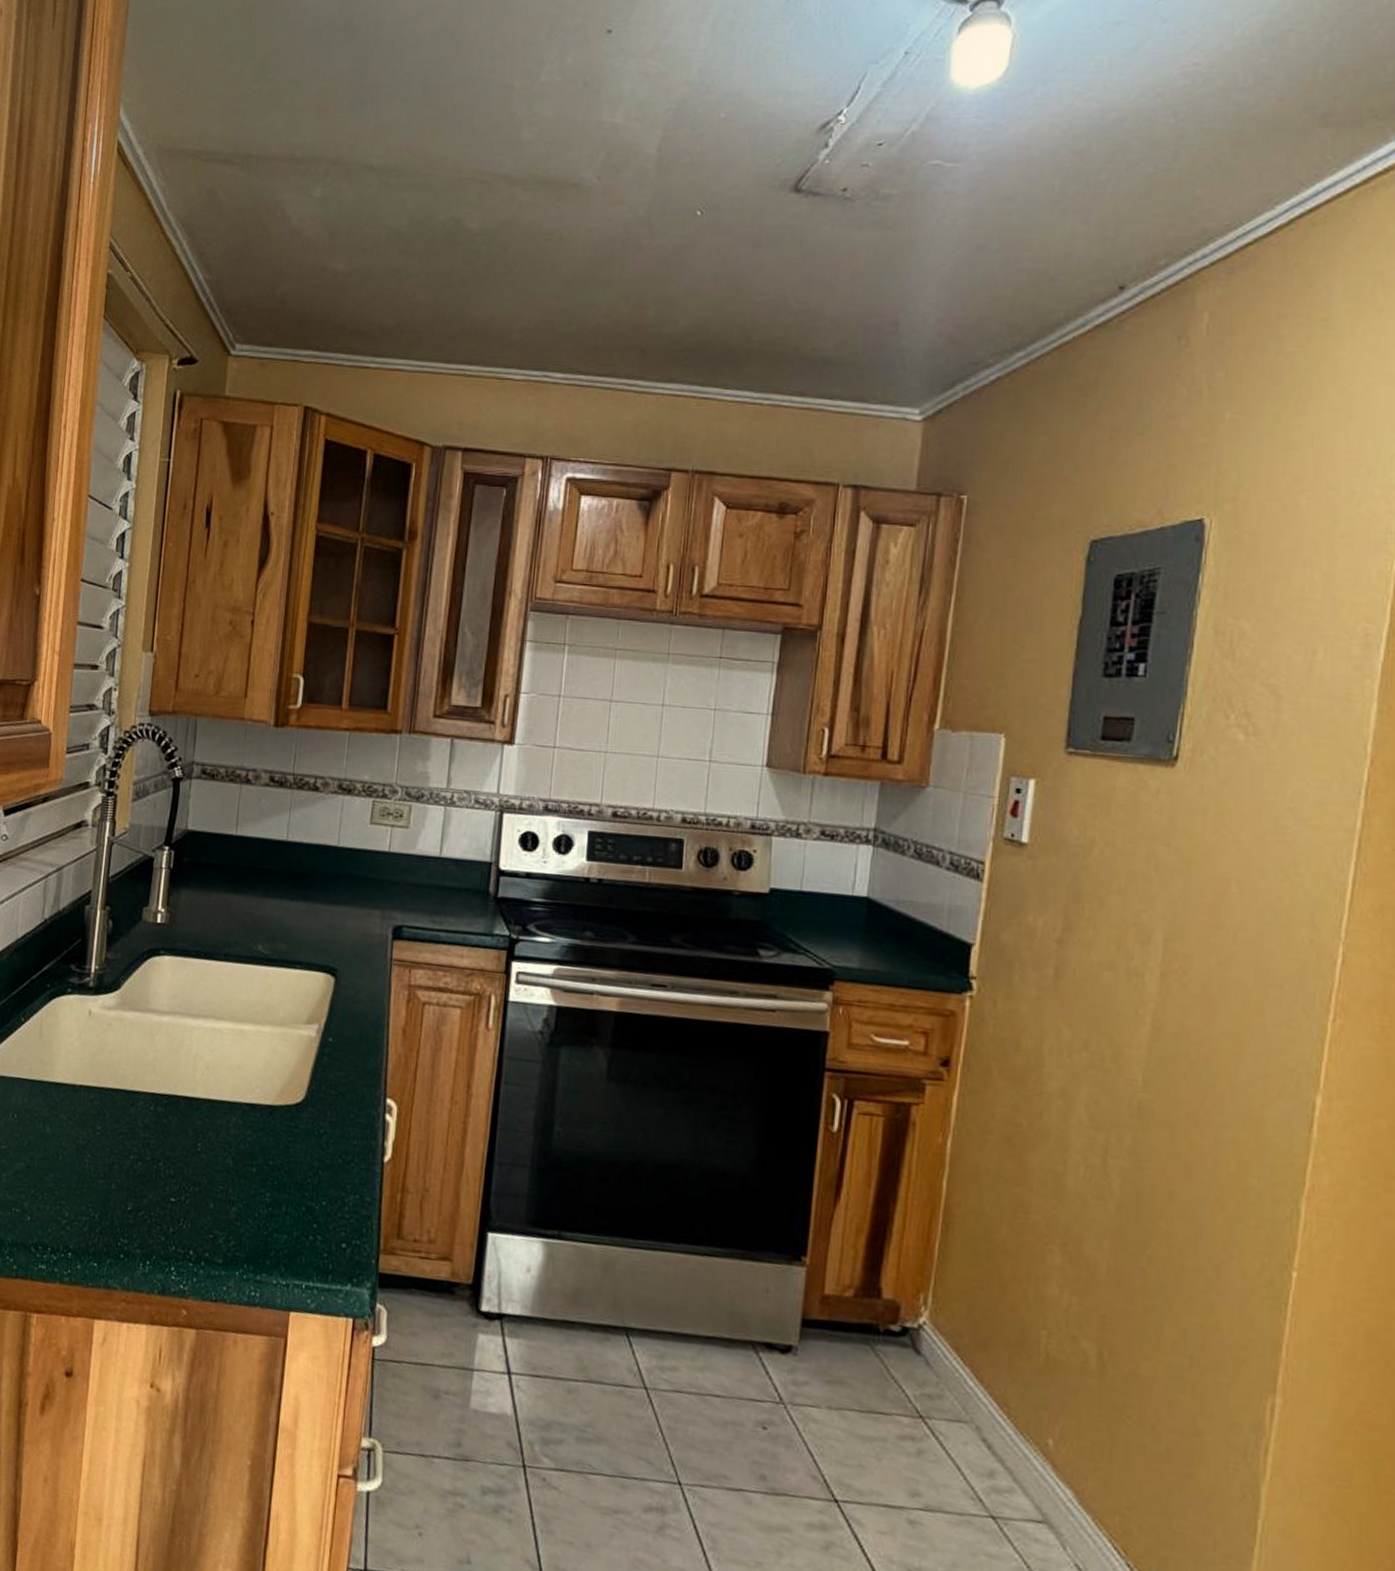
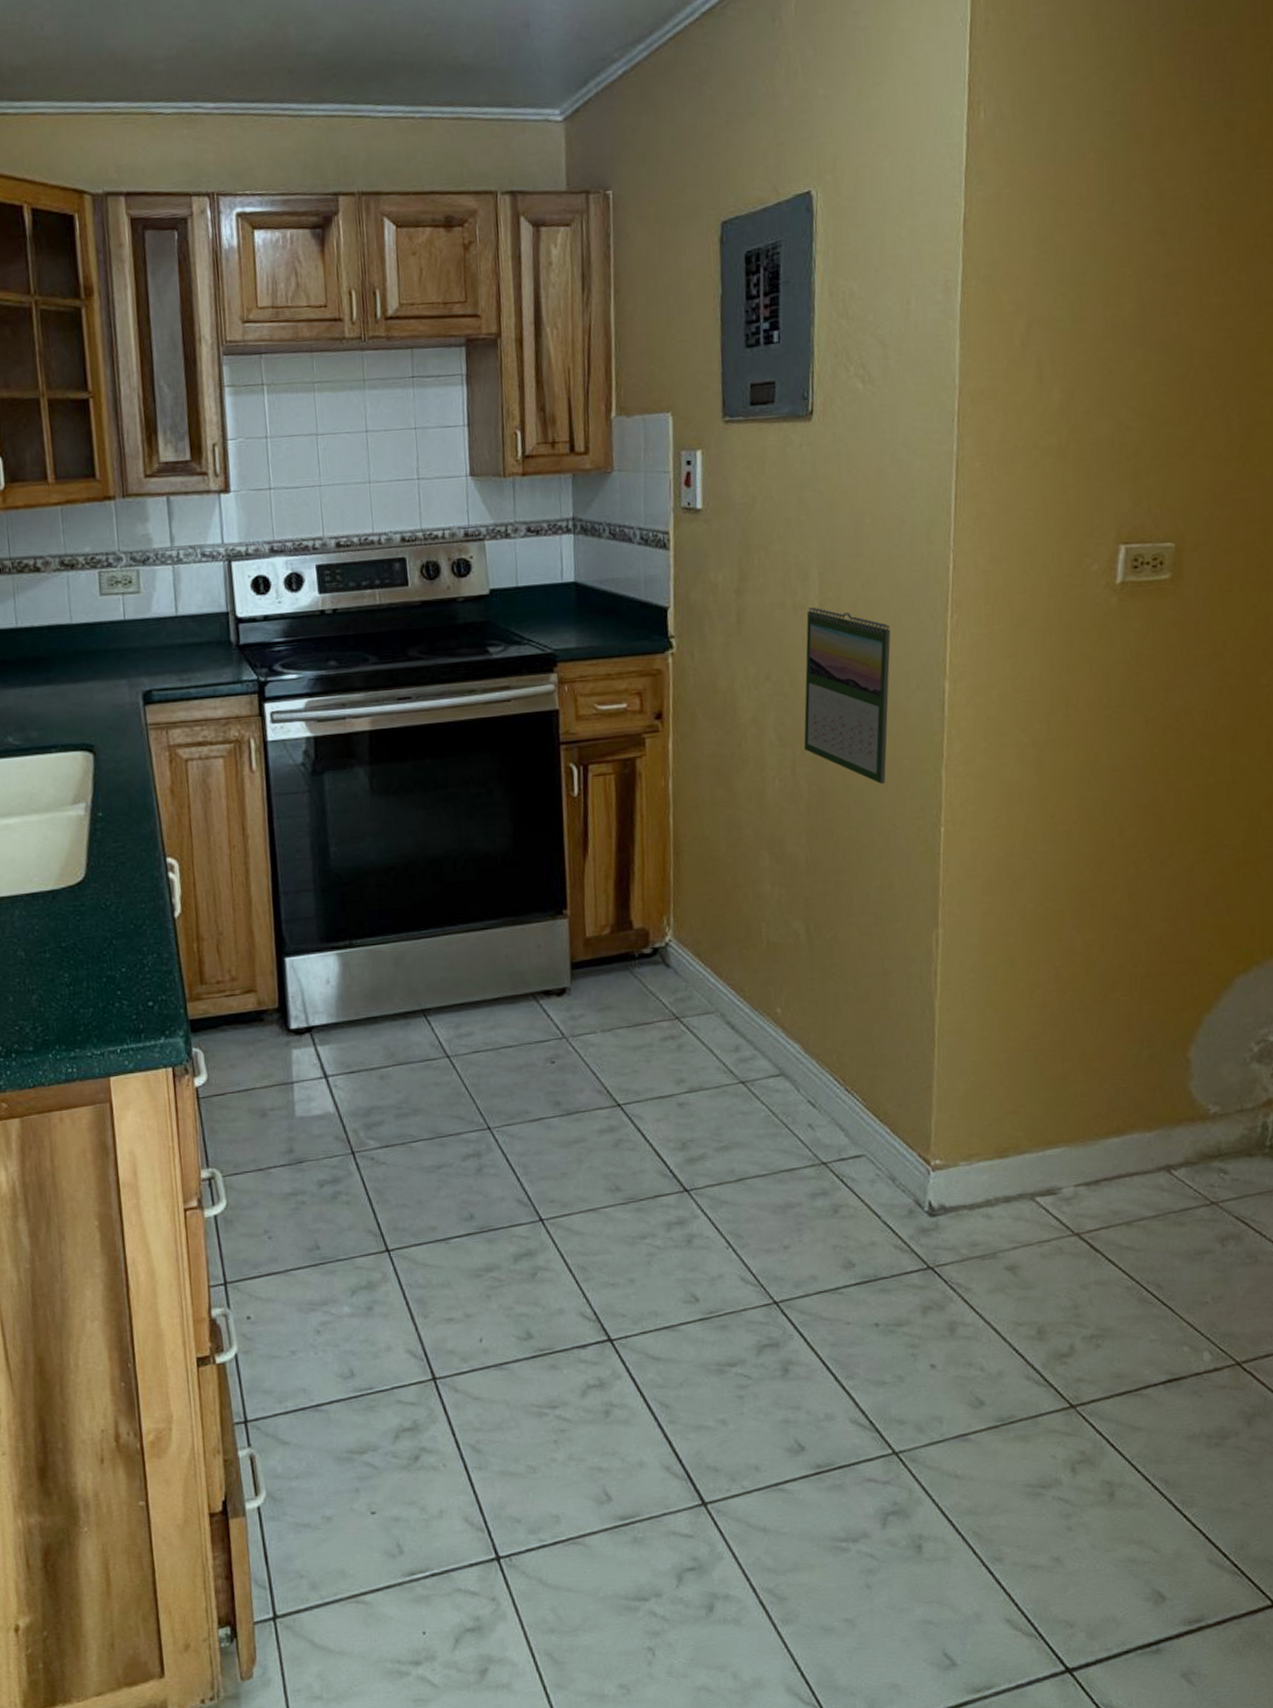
calendar: none [1122,975,1251,1201] -> present [804,607,891,784]

